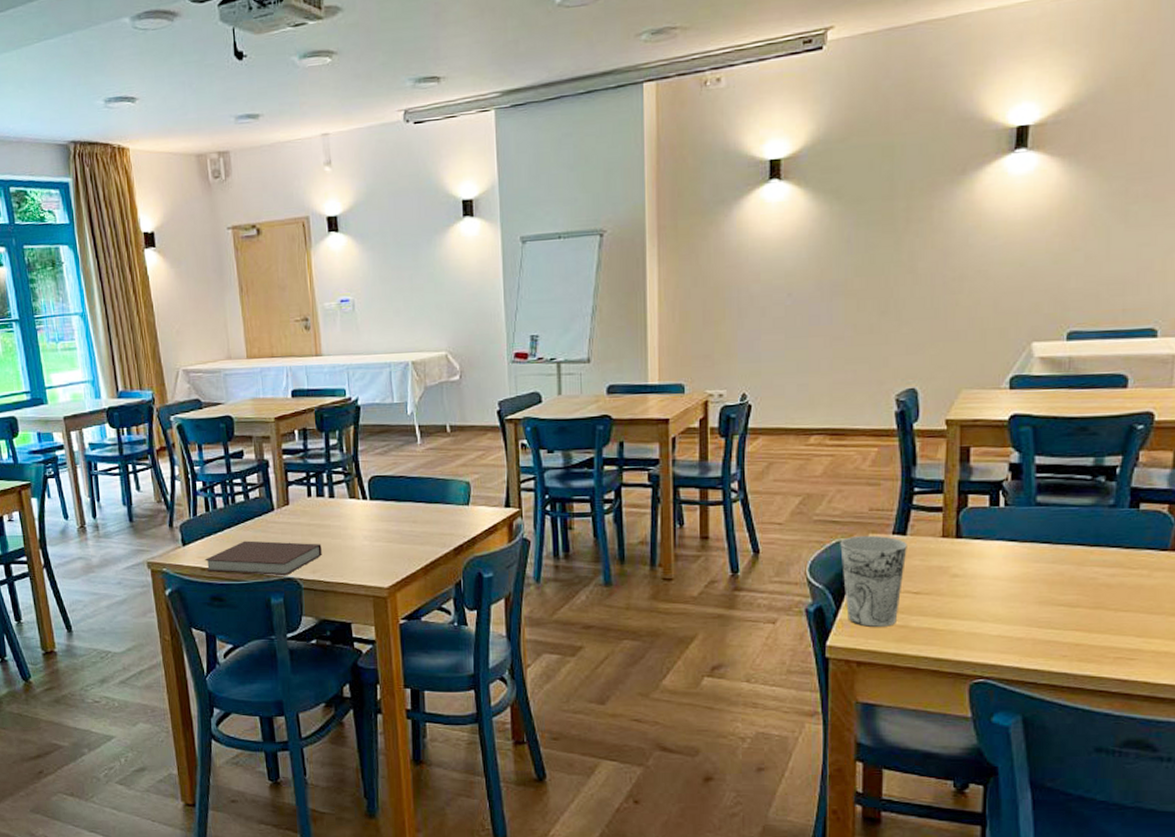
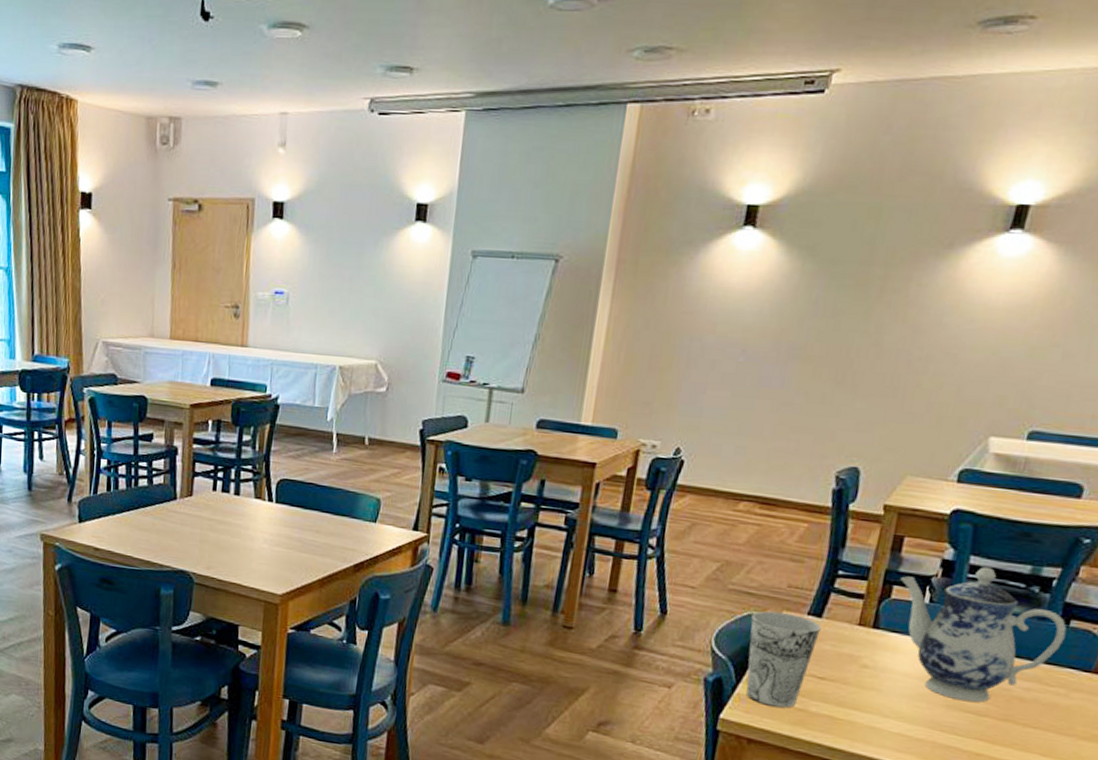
notebook: present [204,540,322,576] -> none [99,526,220,568]
teapot: none [974,465,1138,596] -> present [900,567,1067,702]

